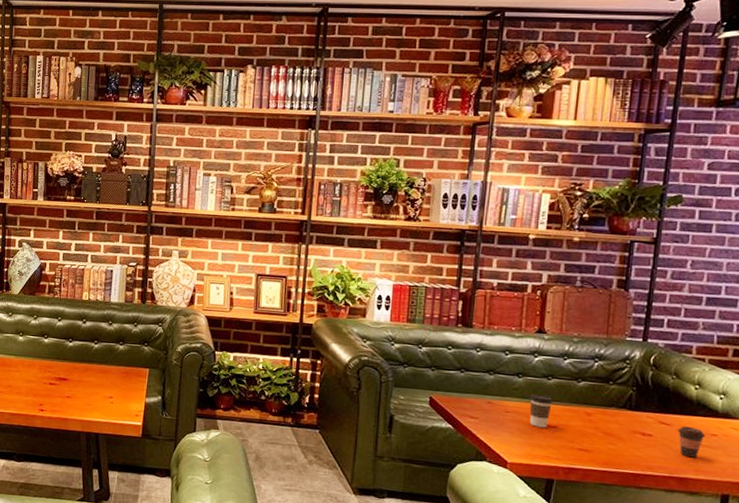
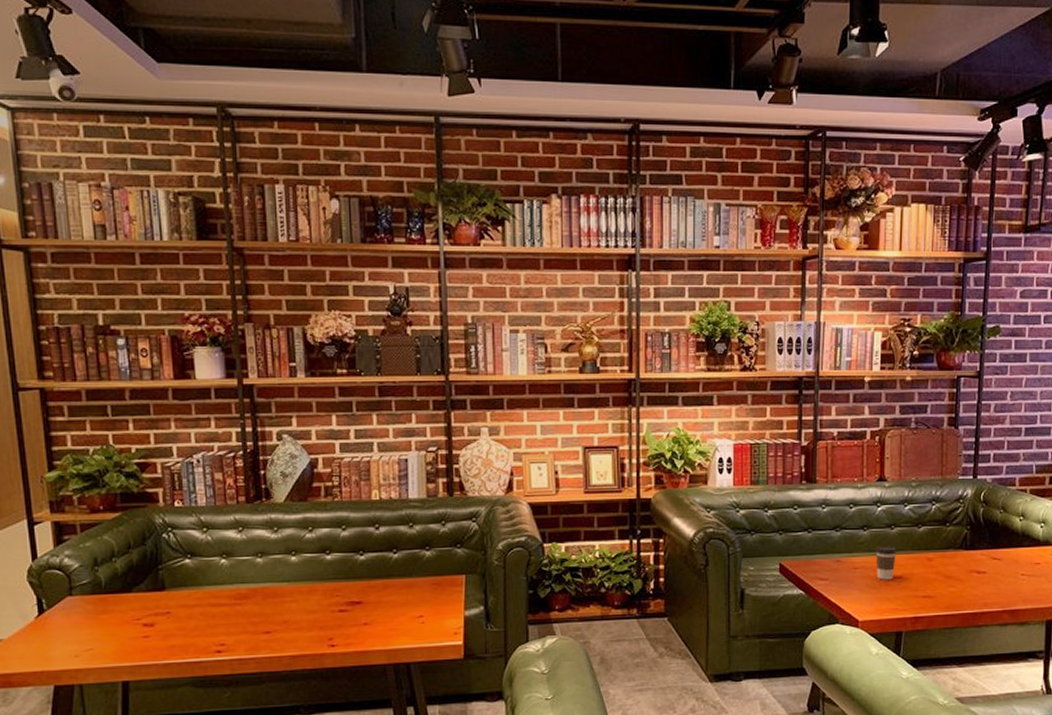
coffee cup: present [678,425,706,458] -> none [1007,558,1031,589]

